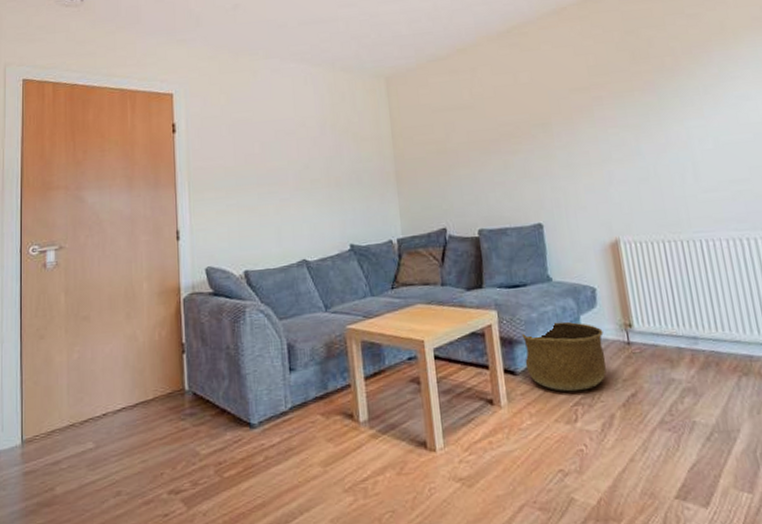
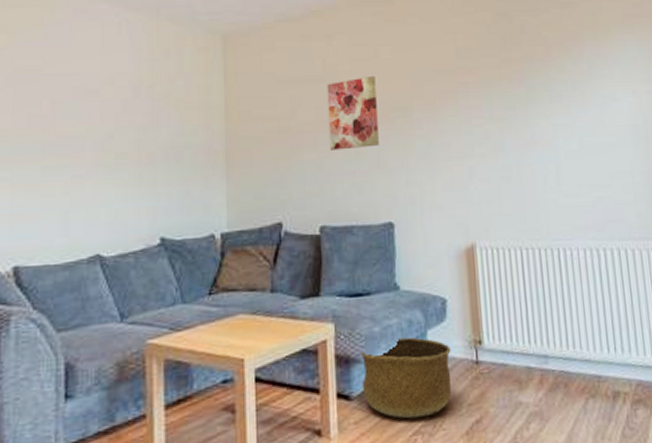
wall art: none [474,99,524,165] -> present [327,76,379,150]

